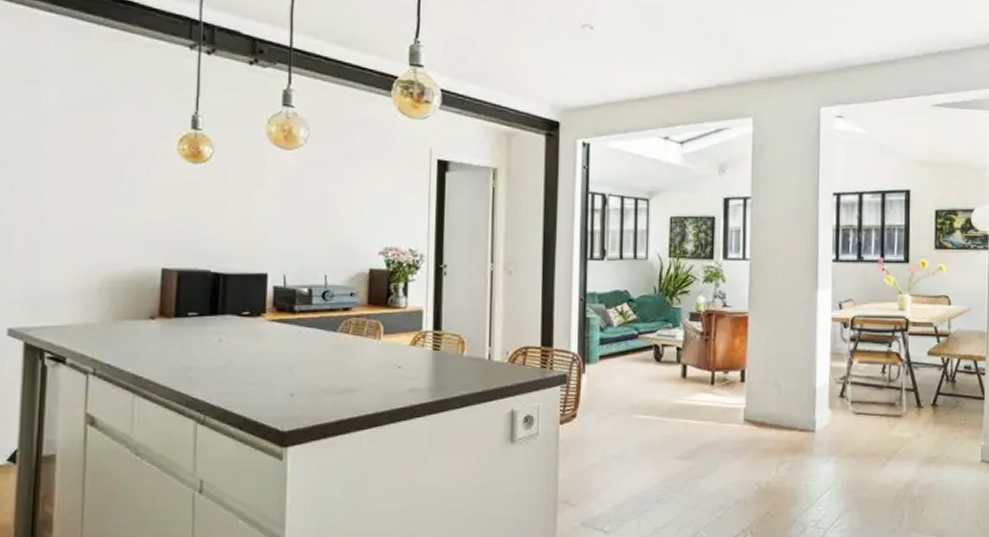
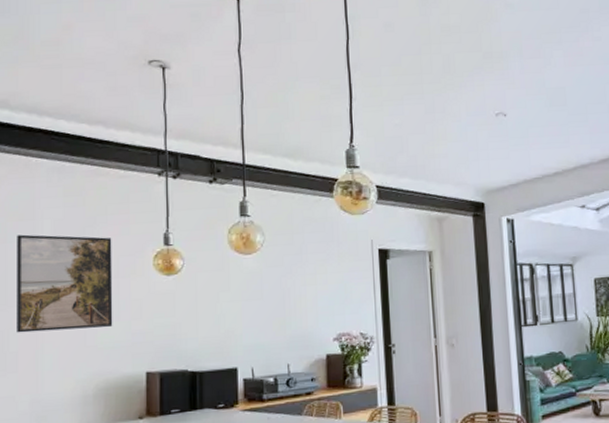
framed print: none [11,98,130,215] -> present [17,234,113,333]

